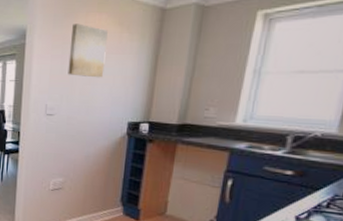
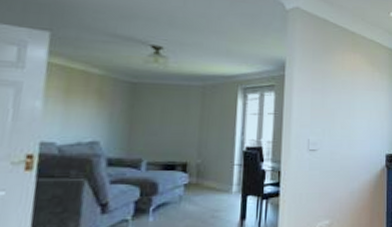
wall art: present [68,23,108,78] -> none [328,60,362,112]

